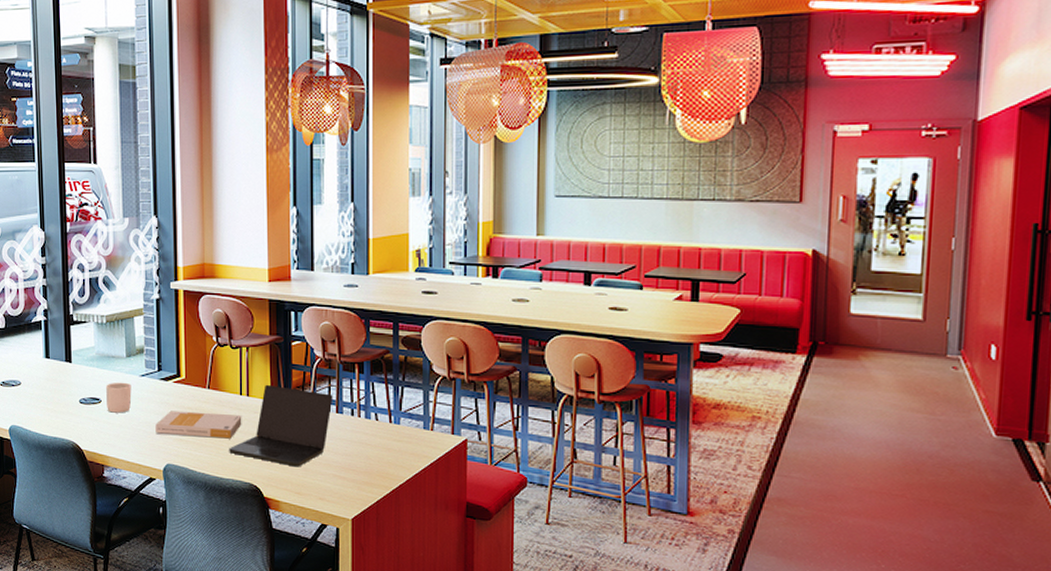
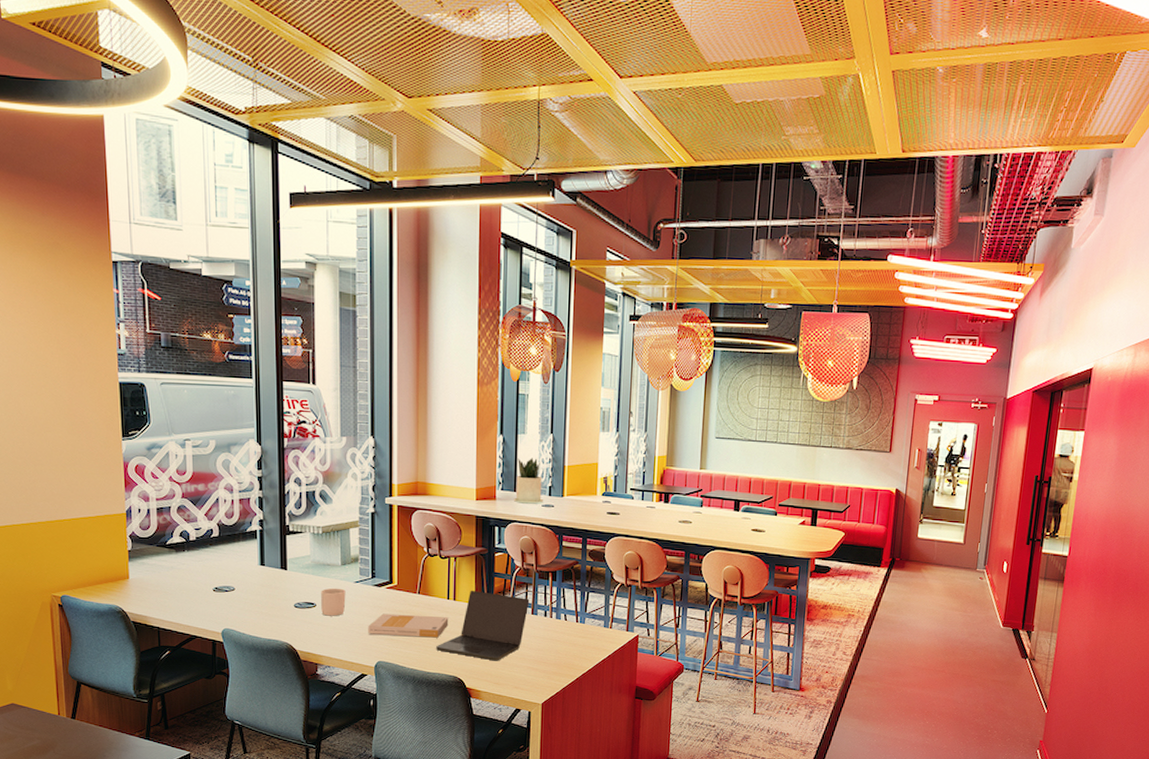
planter: none [310,231,346,284] -> present [513,458,544,504]

